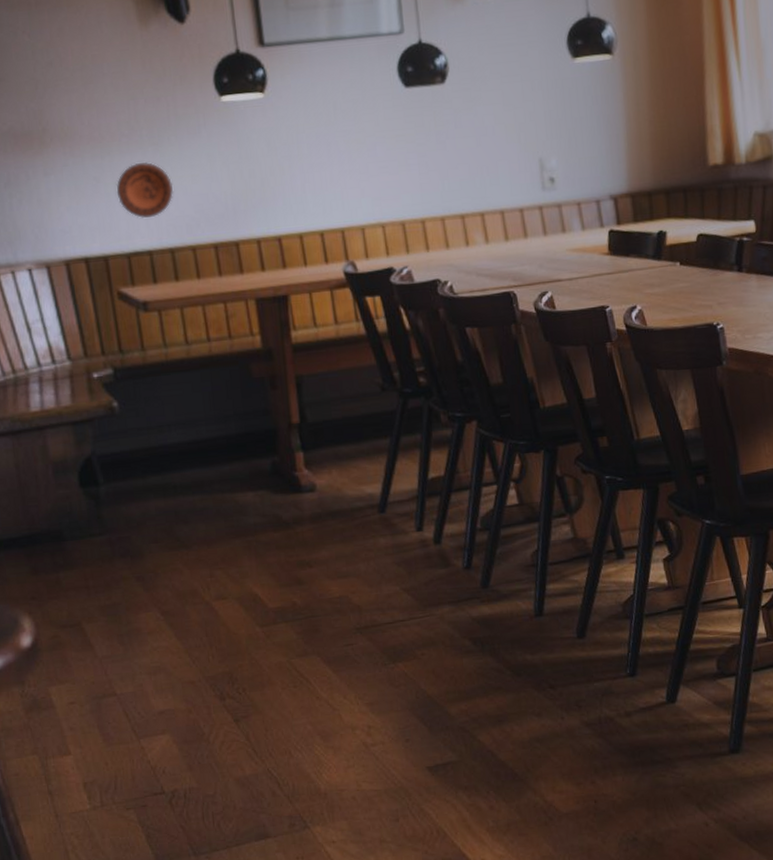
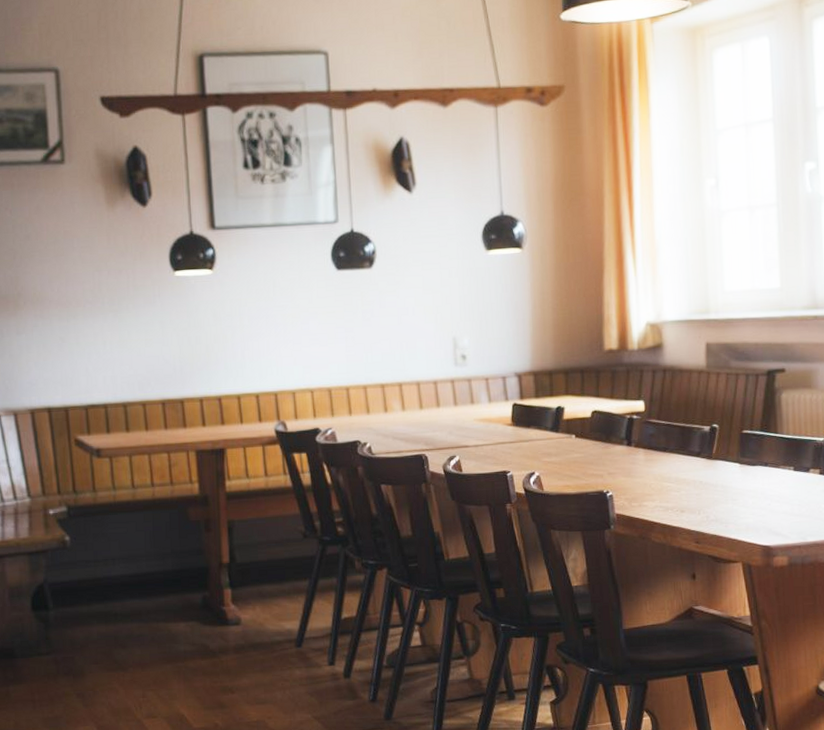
decorative plate: present [116,161,174,219] -> none [78,325,129,376]

